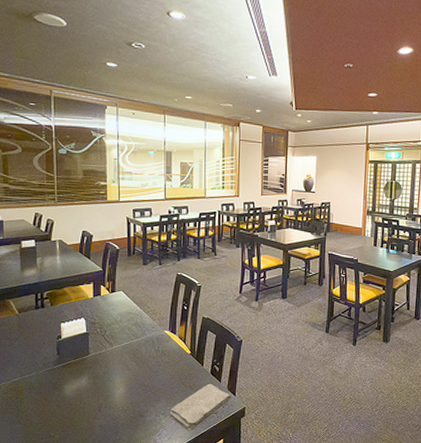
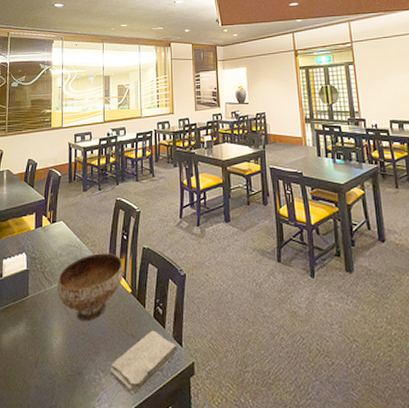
bowl: none [119,320,184,376] -> present [57,253,124,322]

